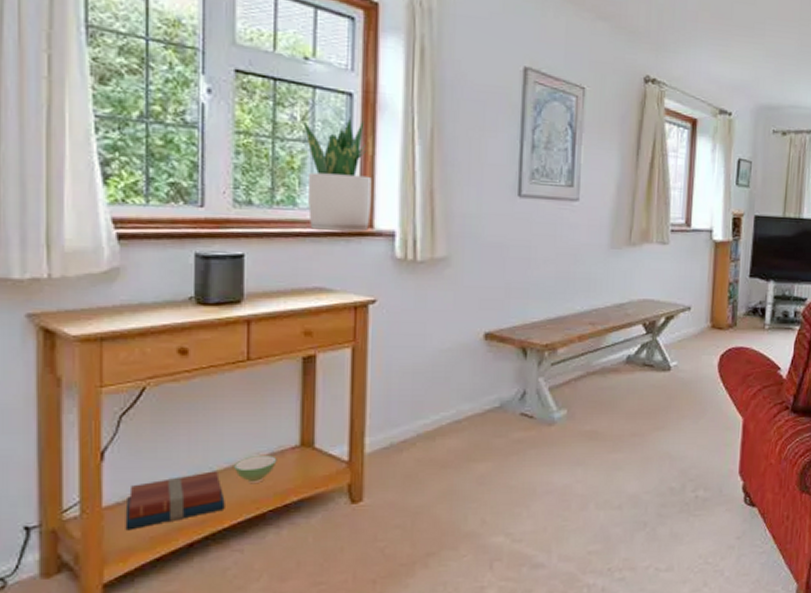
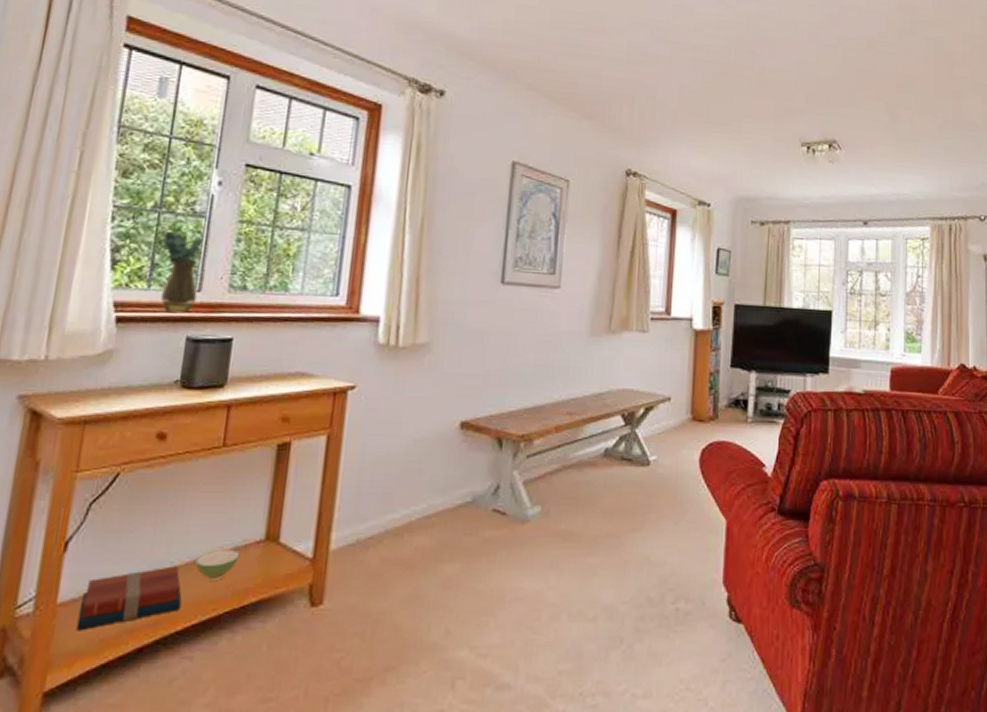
vase: none [151,137,201,230] -> present [160,225,204,314]
planter: present [303,119,372,232] -> none [298,209,362,317]

